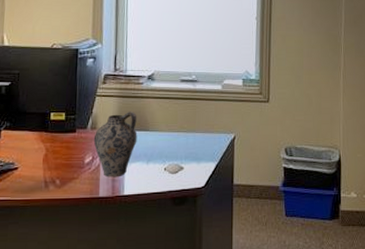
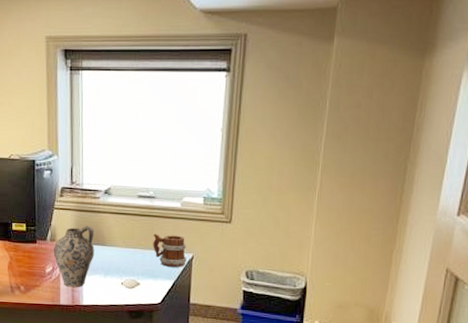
mug: none [196,116,229,148] -> present [153,233,187,267]

